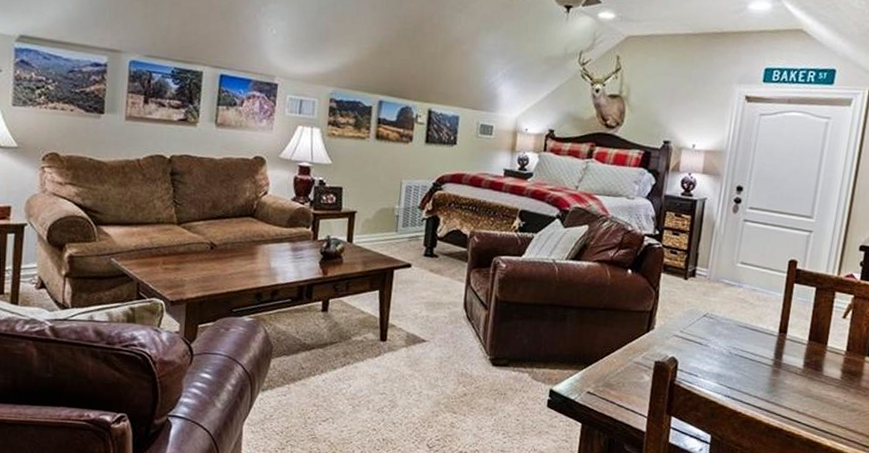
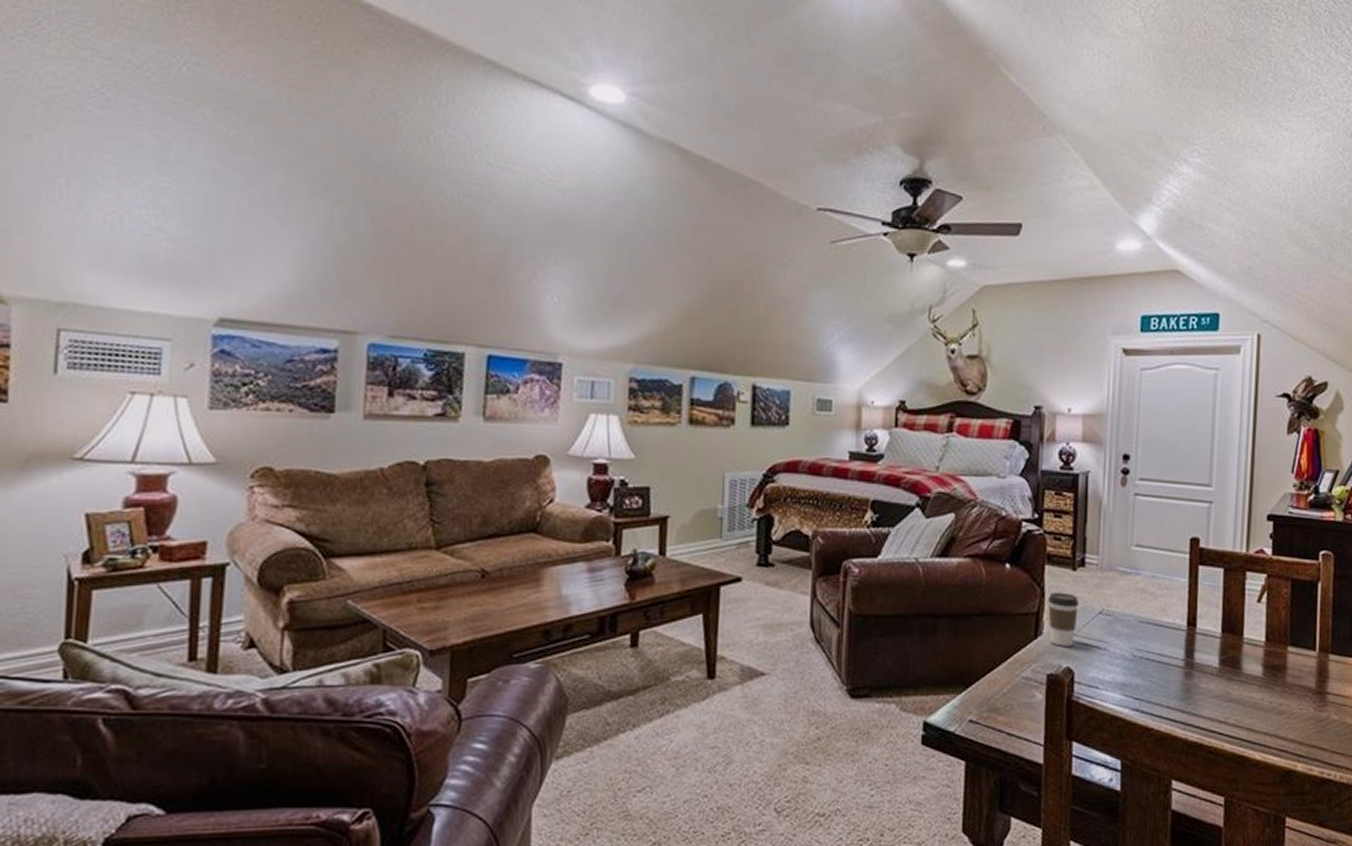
coffee cup: none [659,295,688,341] -> present [1048,592,1079,646]

